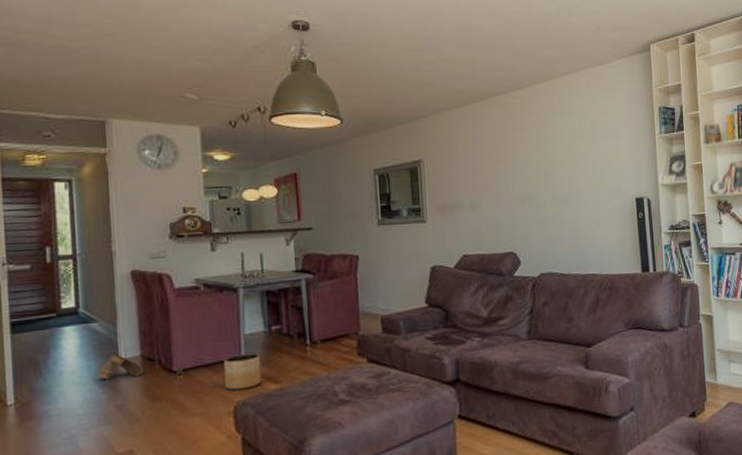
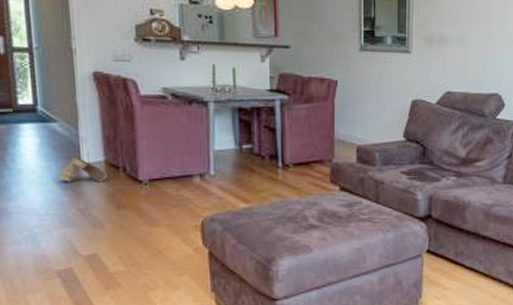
planter: present [224,353,262,391] -> none [192,170,231,205]

